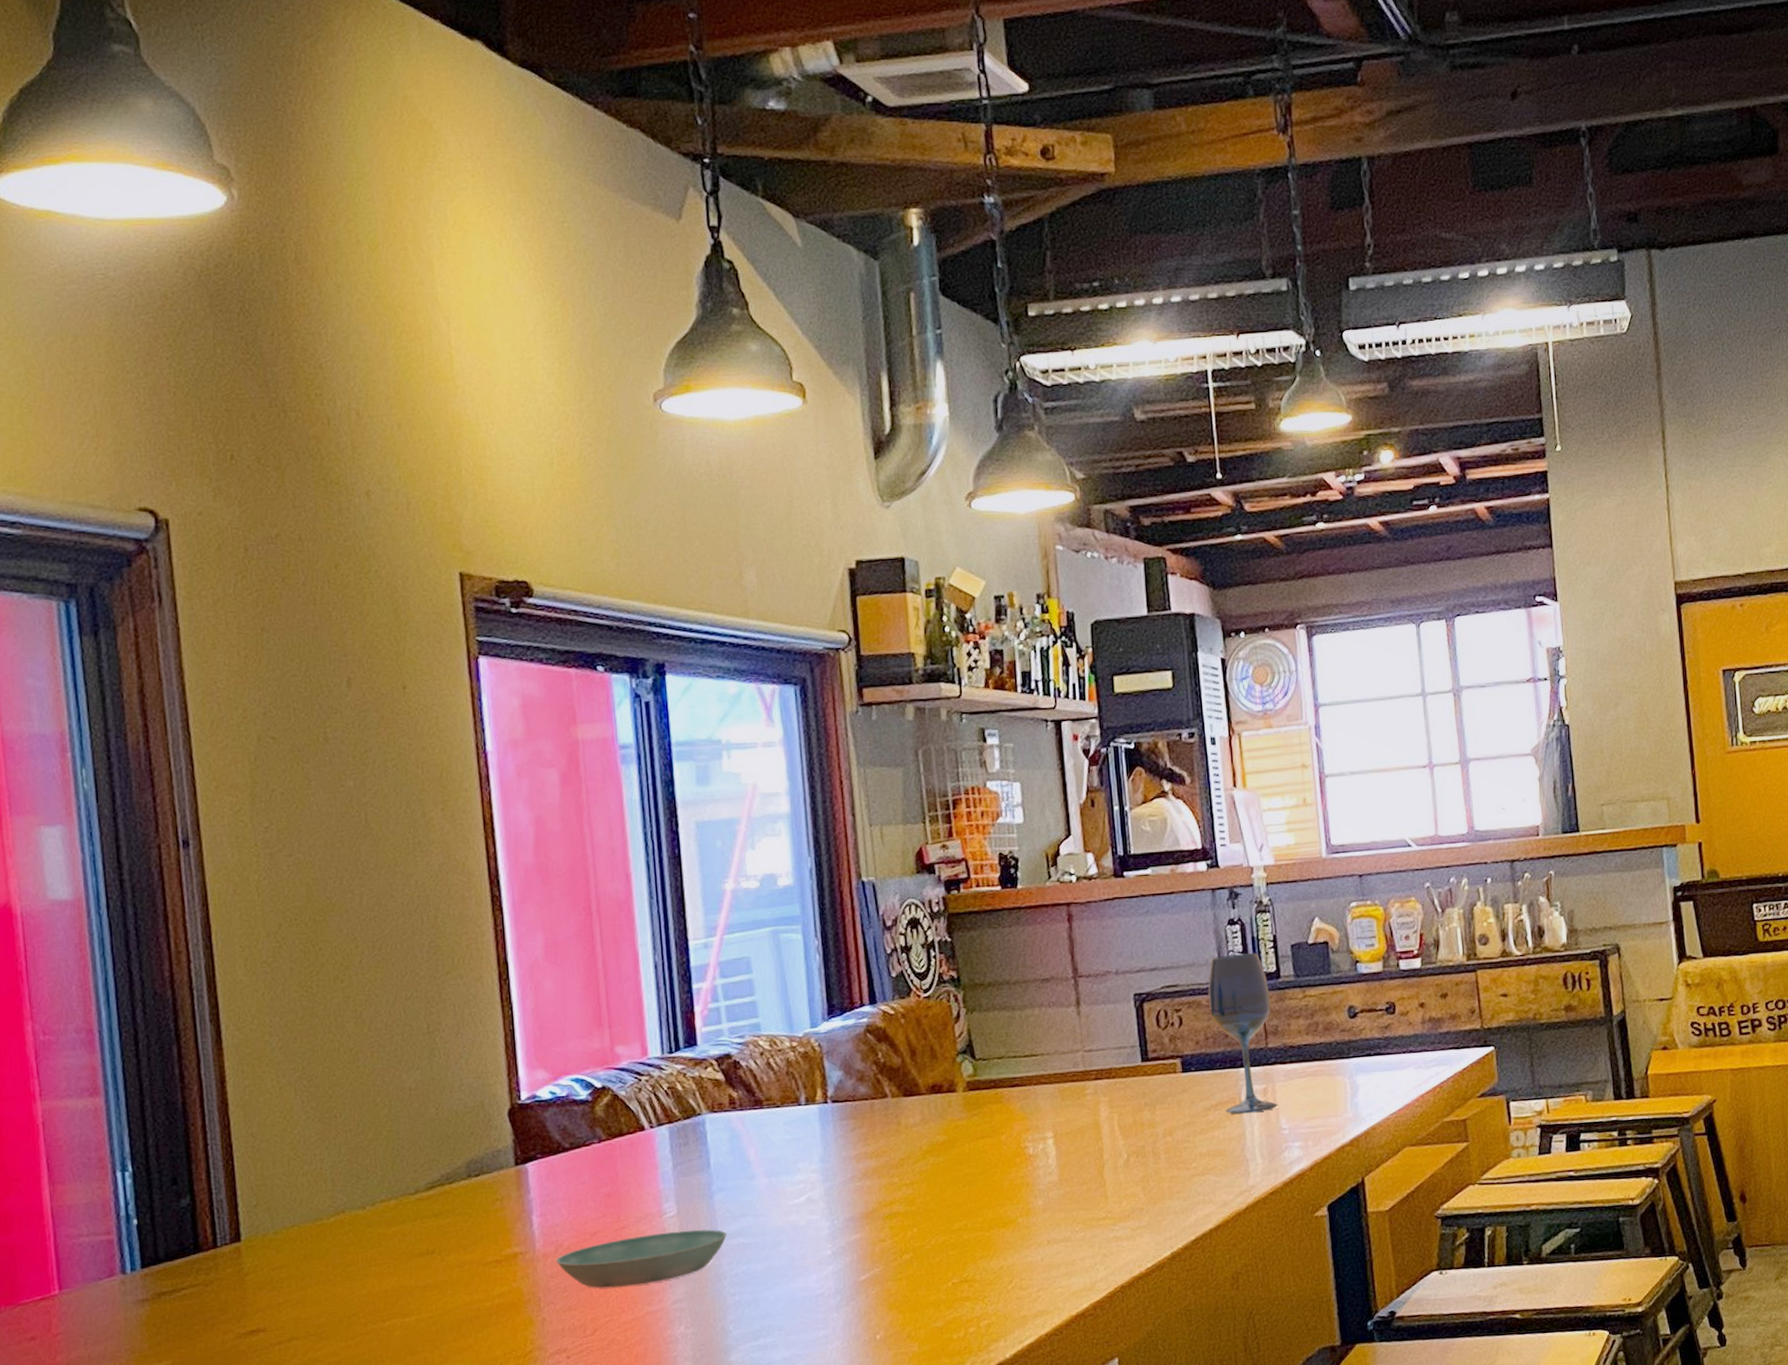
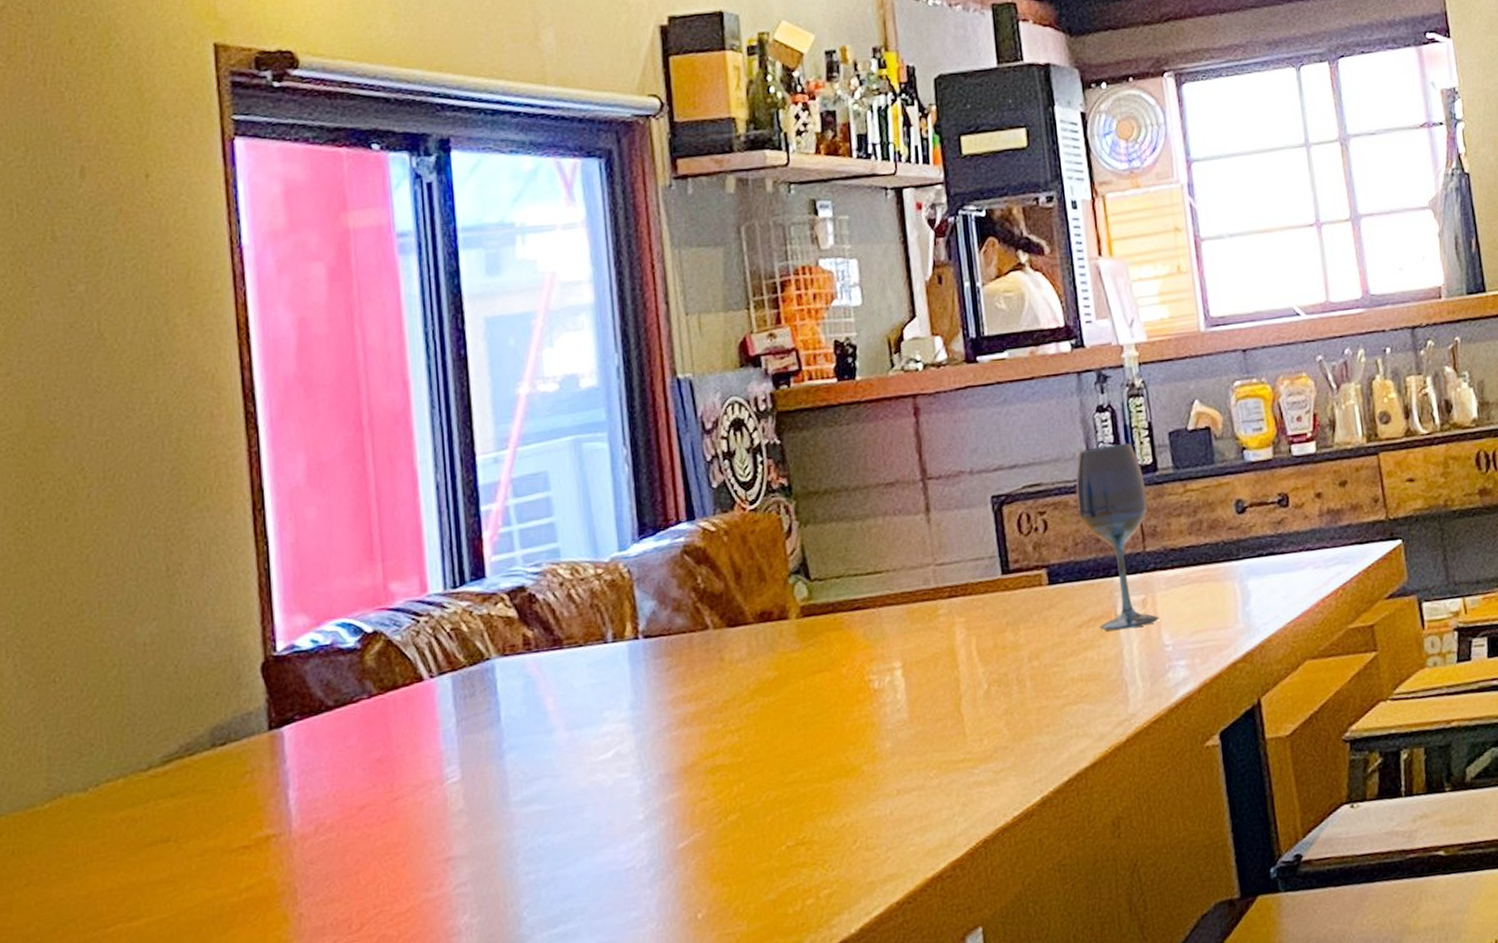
saucer: present [556,1229,727,1288] -> none [316,796,520,874]

